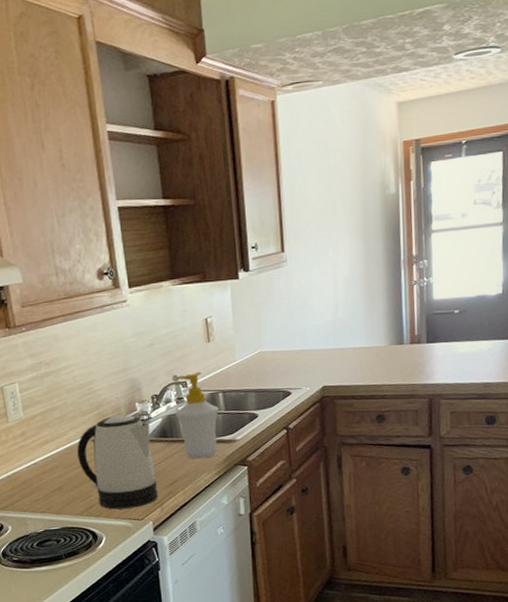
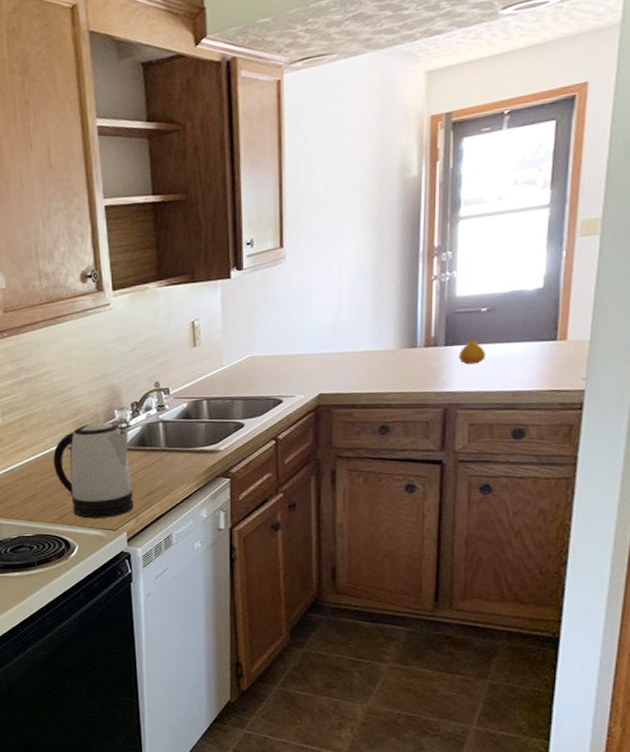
soap bottle: present [175,371,219,459] -> none [156,377,202,470]
fruit: none [438,335,461,360] -> present [458,336,486,365]

